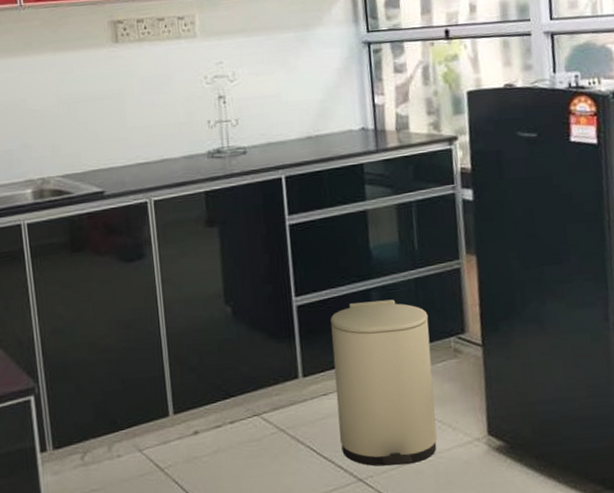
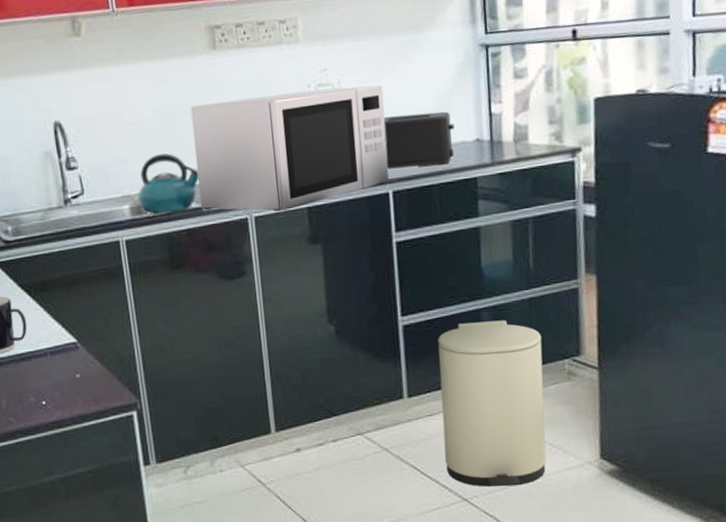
kettle: none [40,139,101,198] -> present [138,153,200,214]
microwave: none [93,77,282,195] -> present [190,84,389,211]
toaster: none [275,102,342,155] -> present [383,111,454,168]

